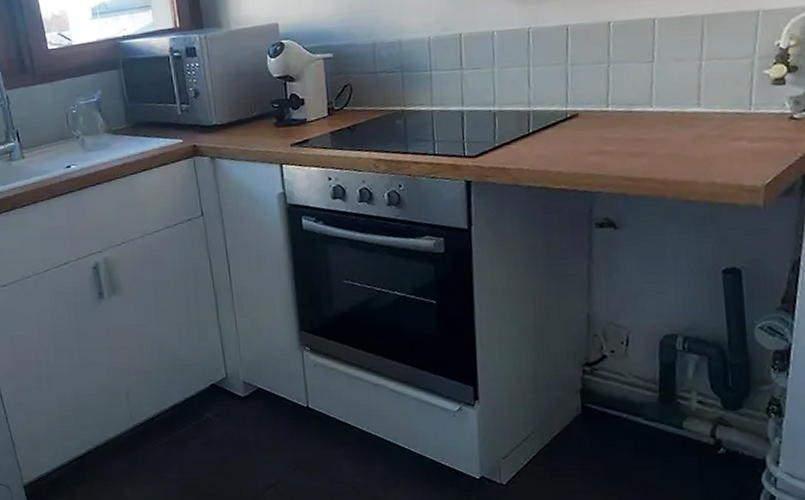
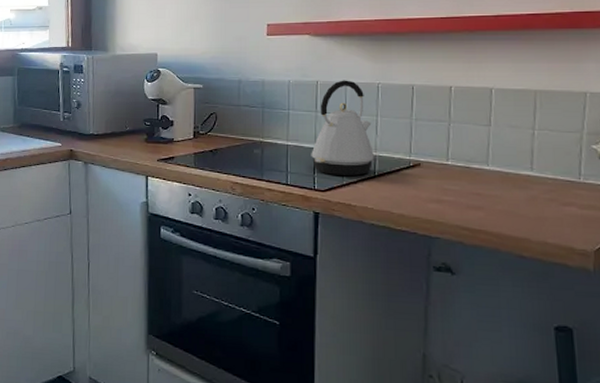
kettle: none [458,28,528,138] -> present [311,80,374,177]

